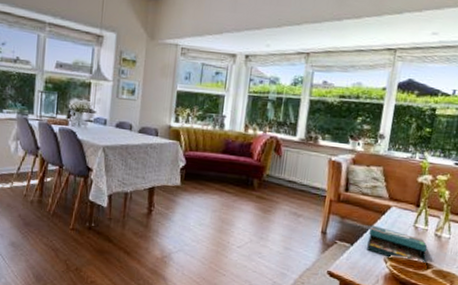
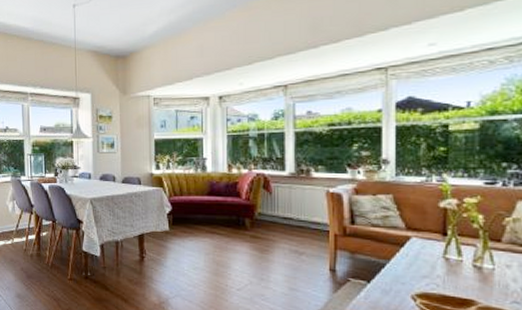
board game: present [367,225,428,263] -> none [388,258,468,299]

